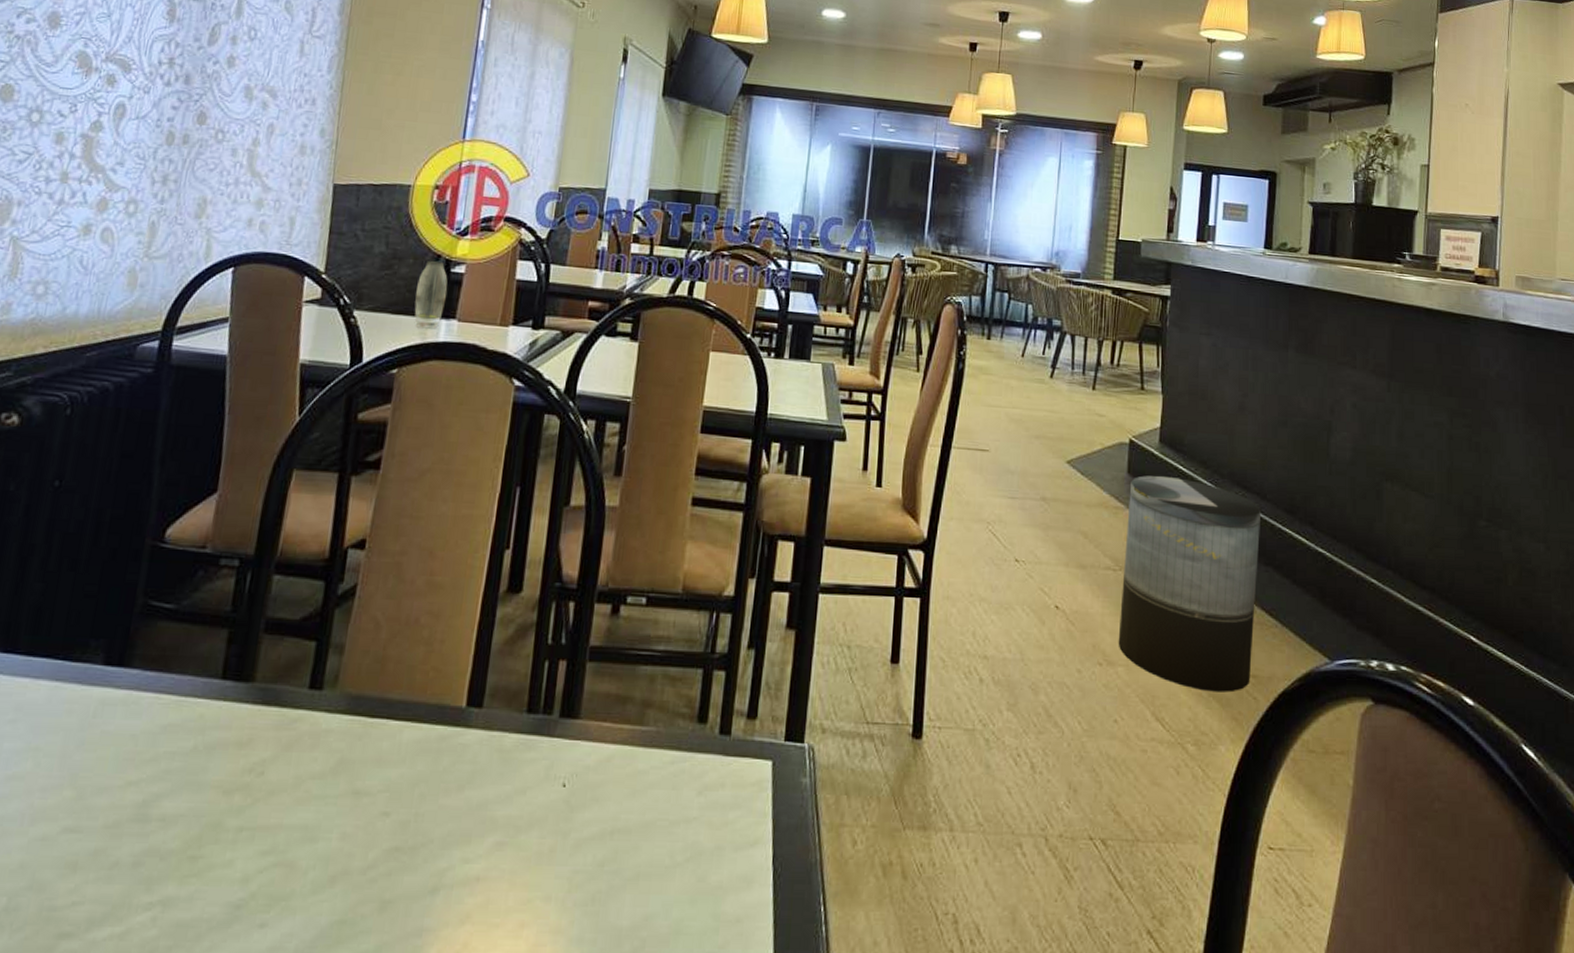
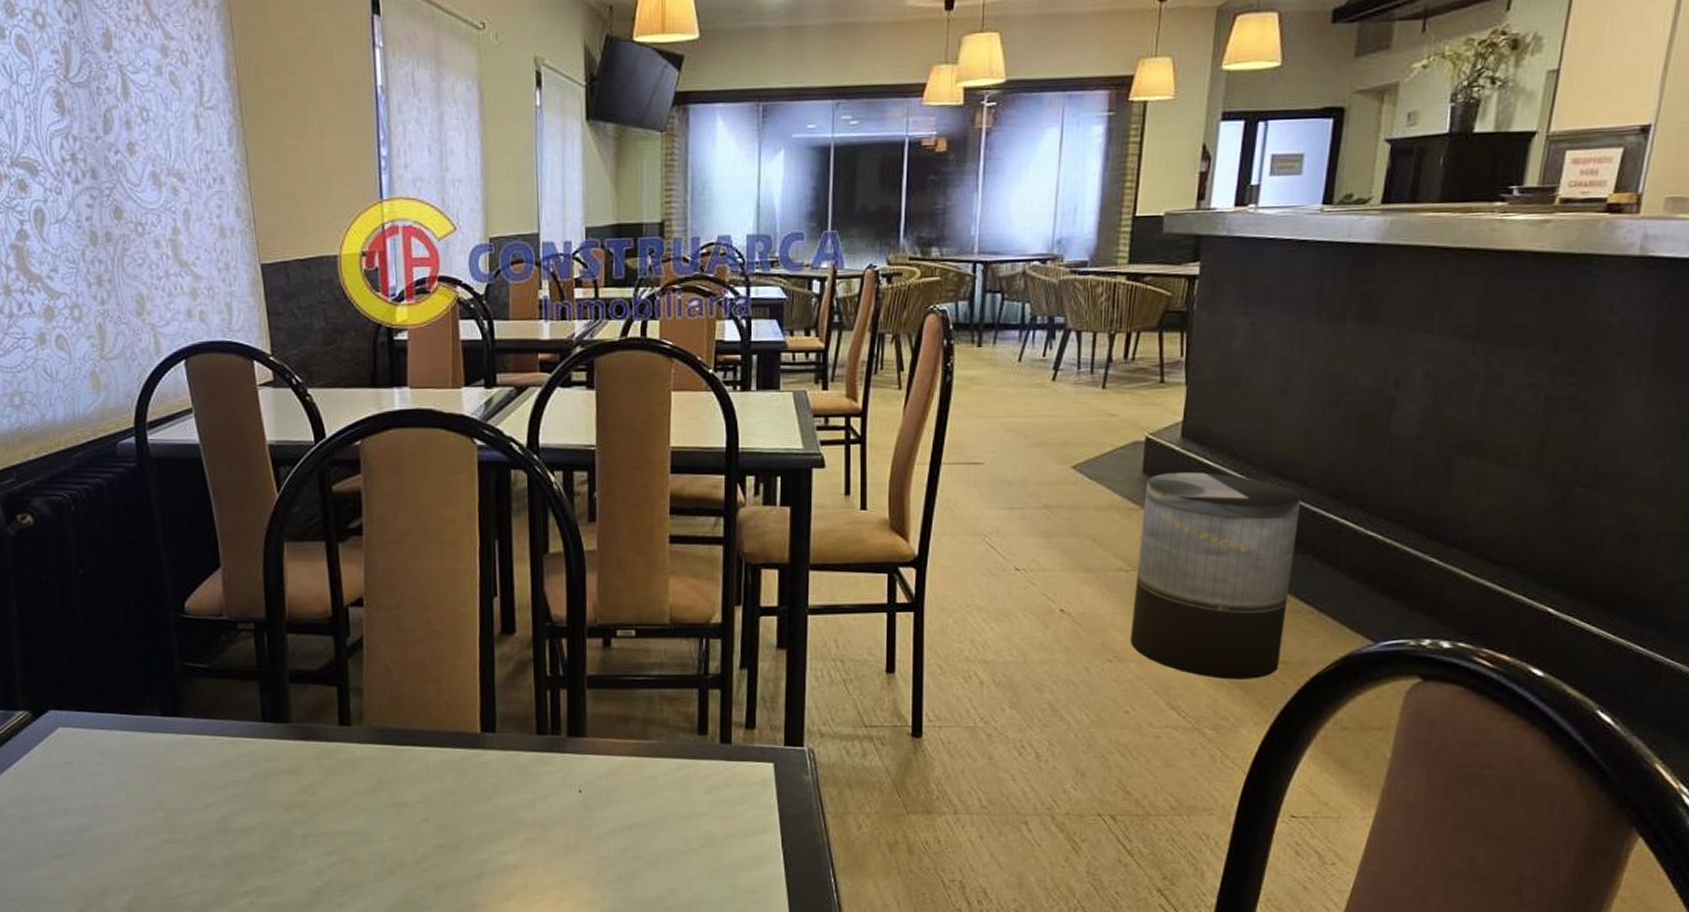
vase: present [414,261,448,329] -> none [363,331,395,399]

